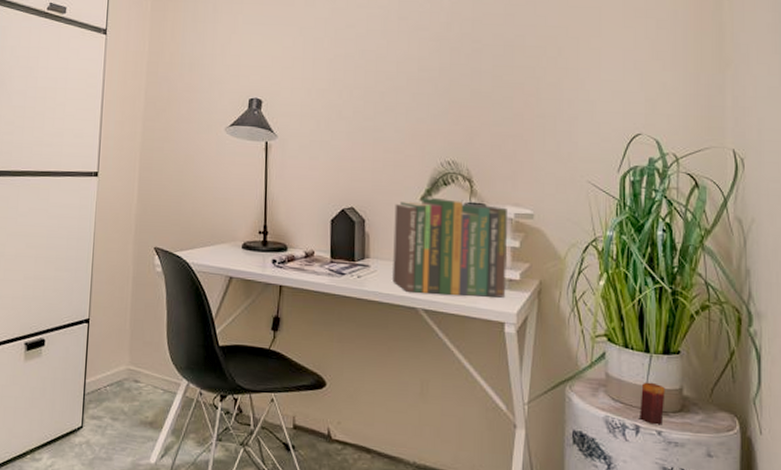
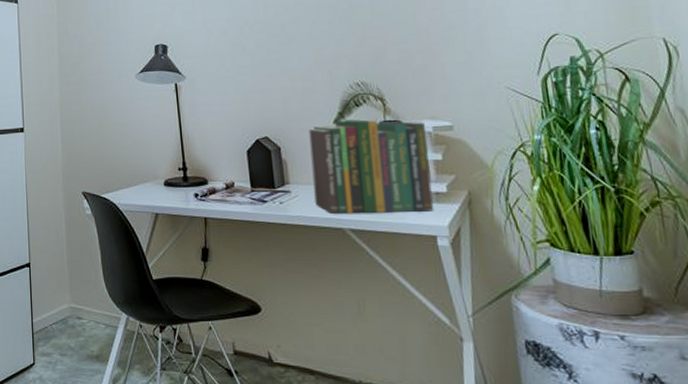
candle: present [640,382,665,425] -> none [594,285,625,329]

